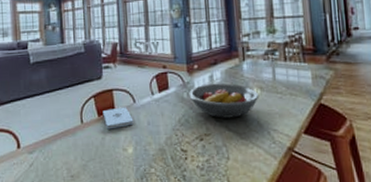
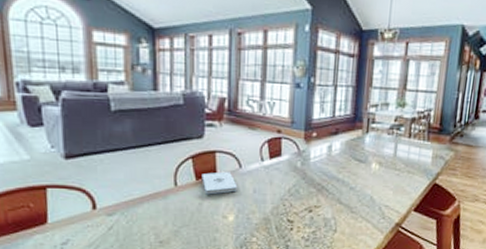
fruit bowl: present [189,83,260,118] -> none [303,154,377,191]

